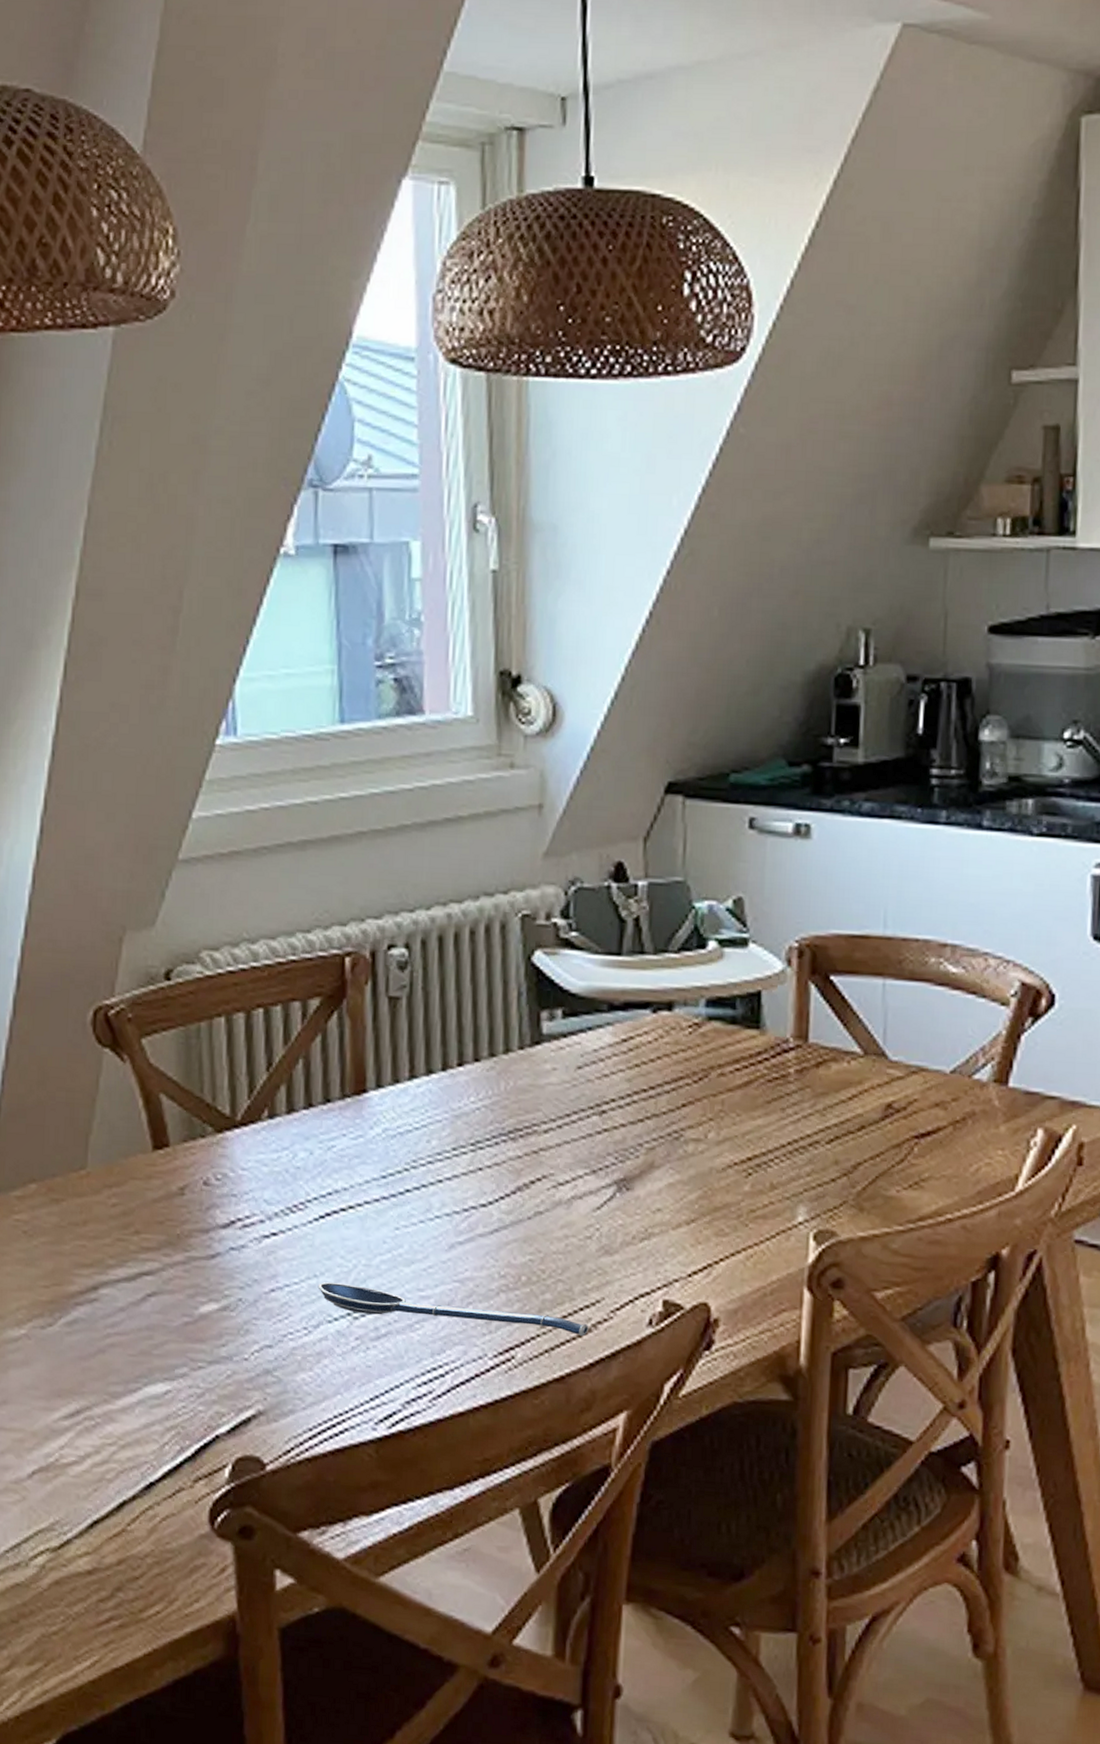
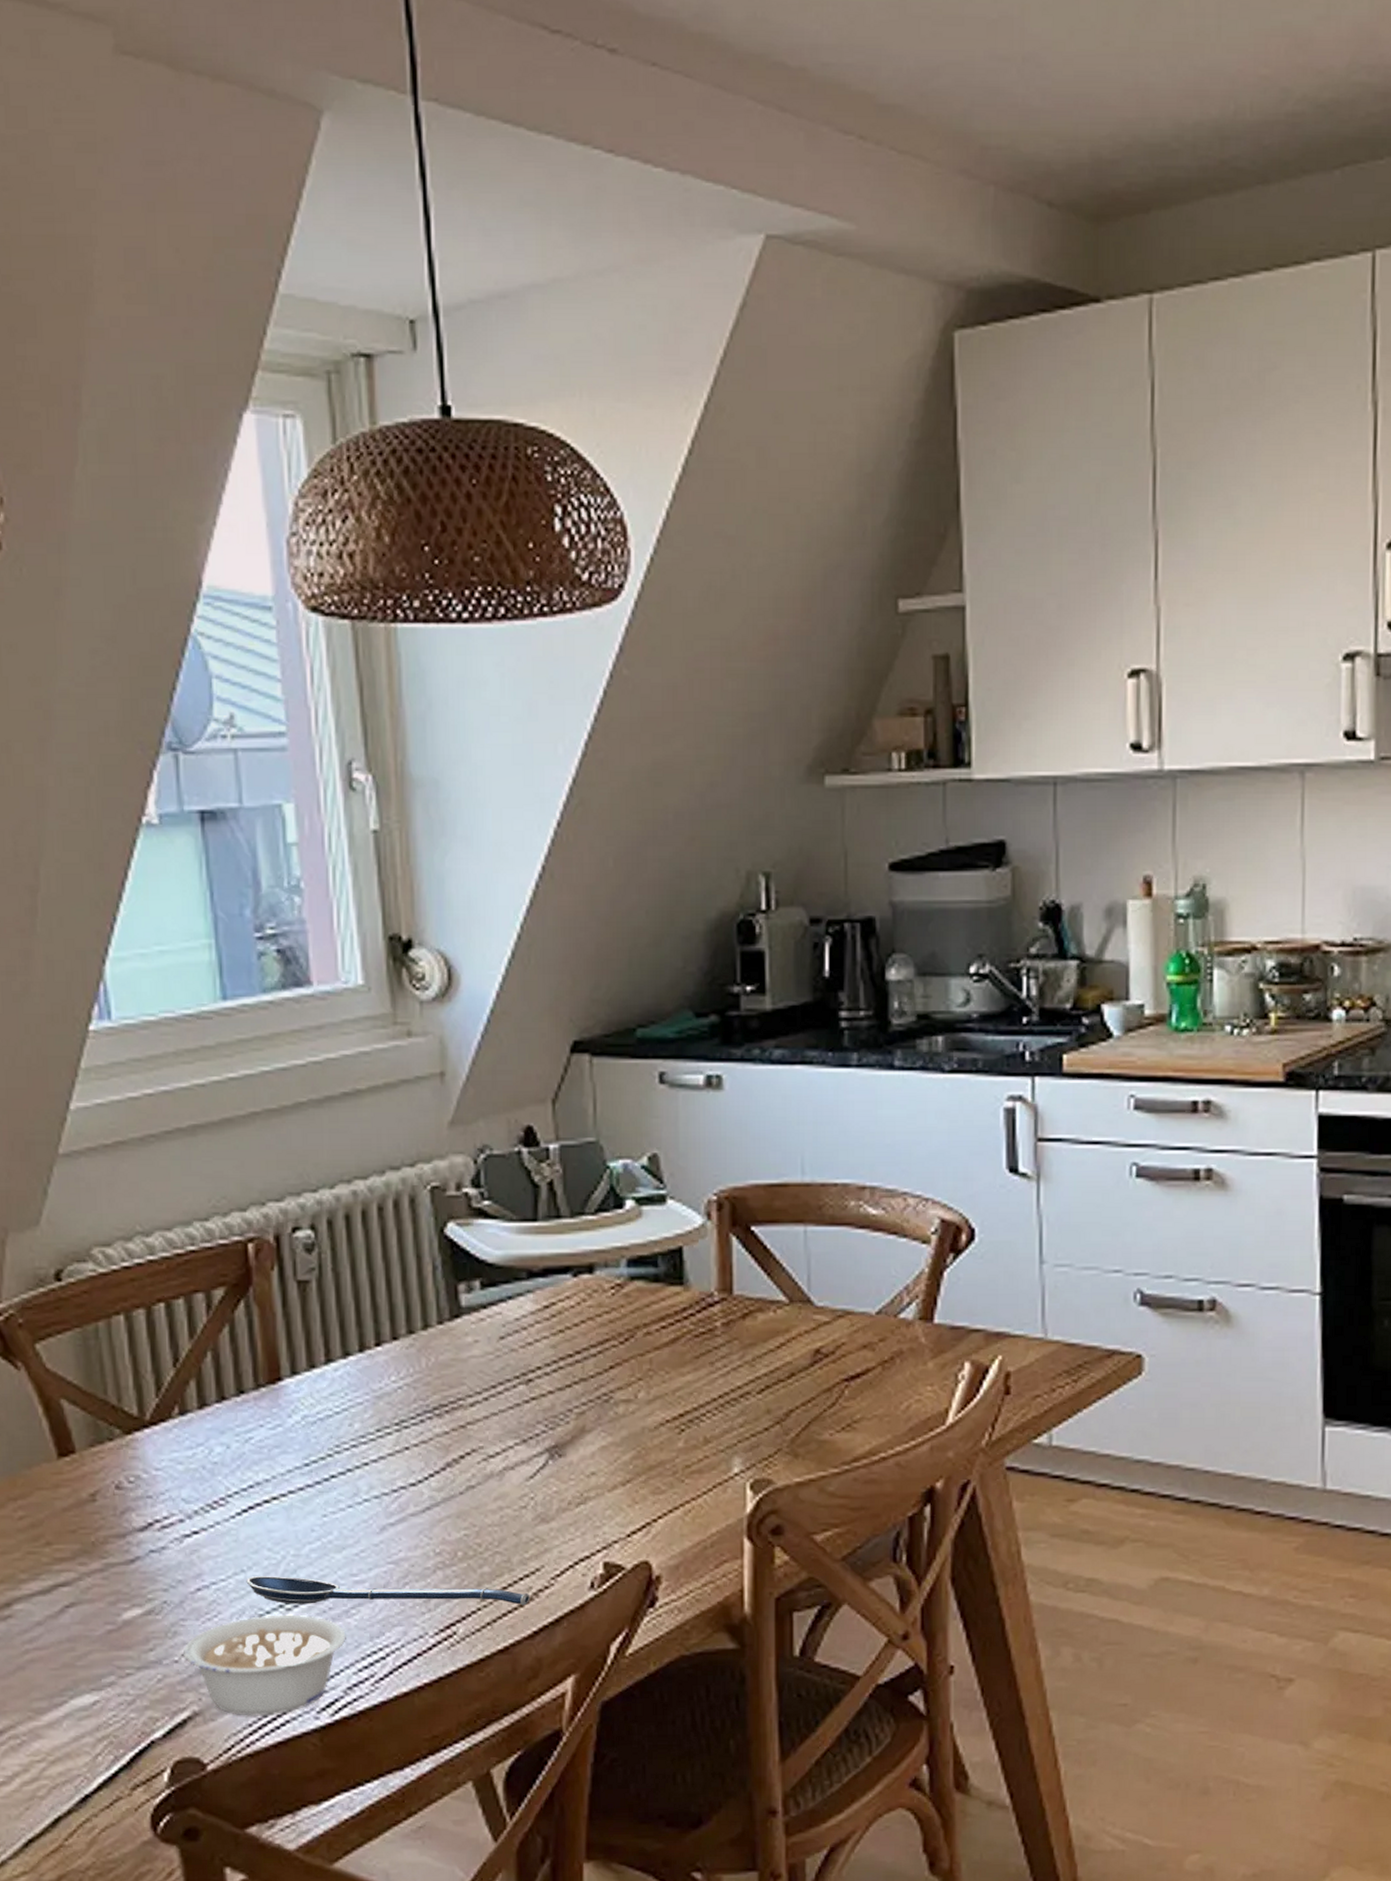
legume: none [253,1322,408,1423] -> present [183,1614,346,1716]

